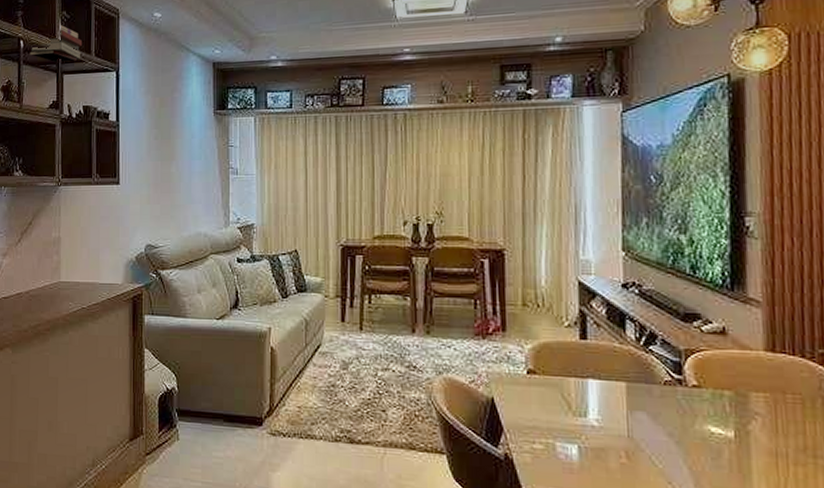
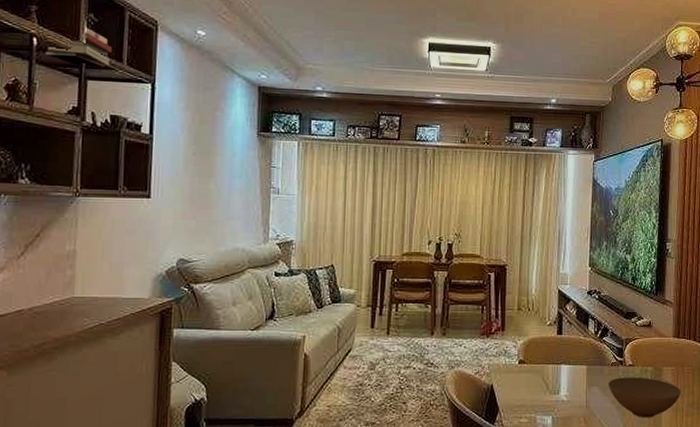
bowl: none [659,401,784,462] -> present [607,377,682,418]

